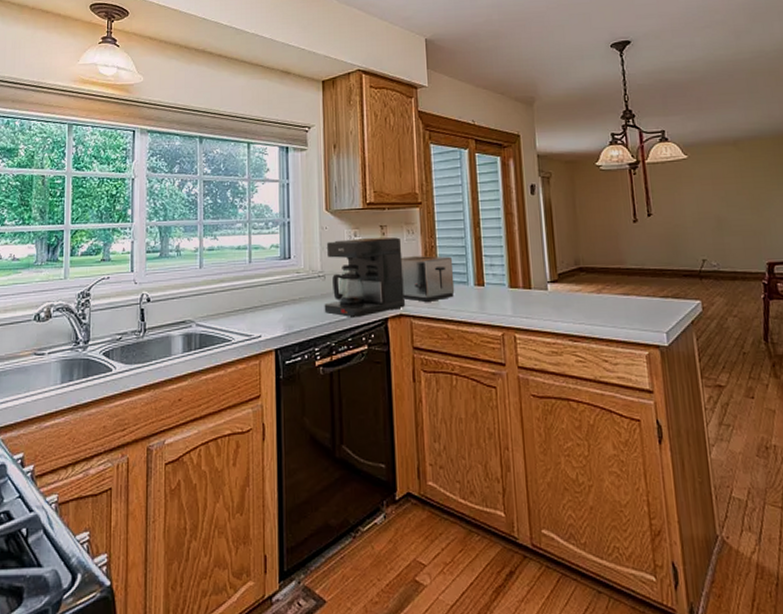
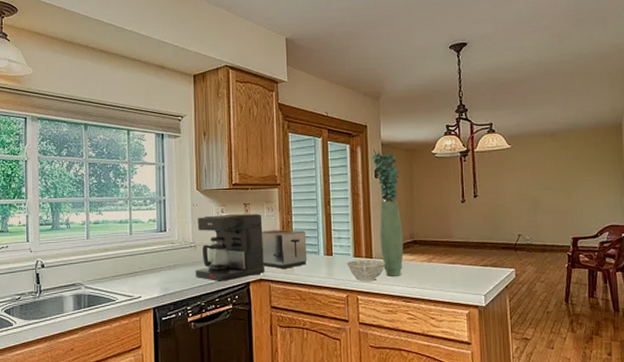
bowl: none [501,290,547,317] -> present [346,260,386,282]
vase: none [527,162,568,310] -> present [372,149,404,276]

